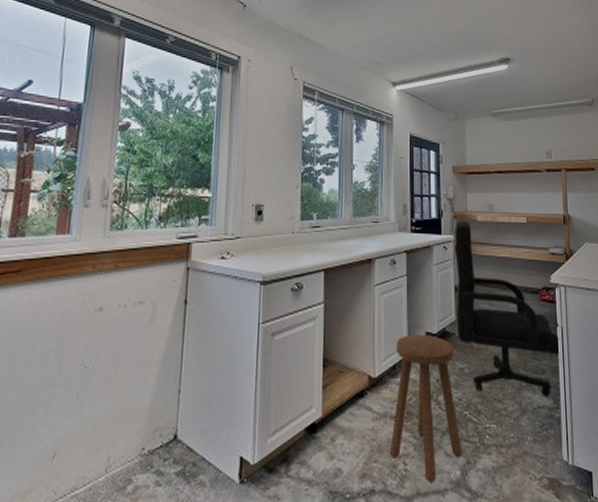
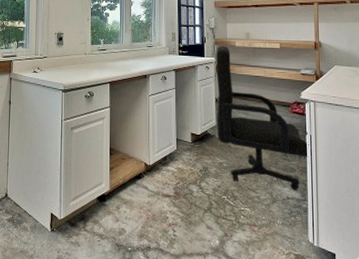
stool: present [389,334,462,483] -> none [161,134,221,247]

